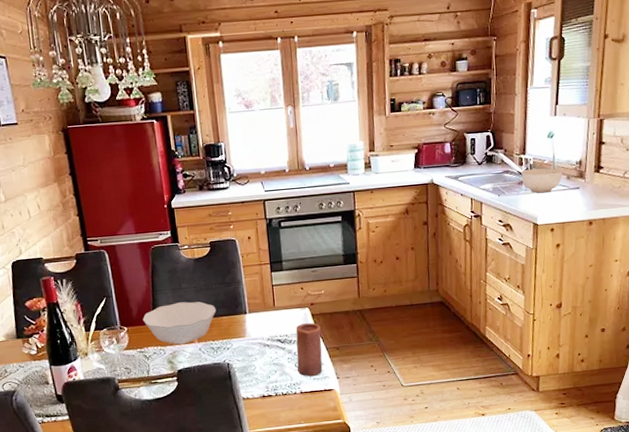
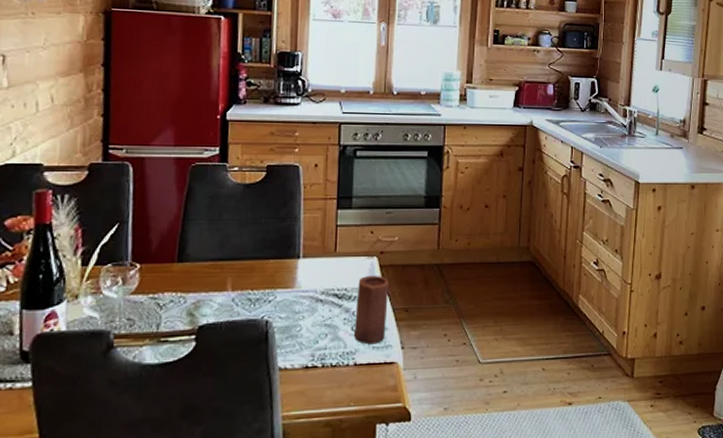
bowl: present [143,301,217,345] -> none [163,237,262,292]
bowl: present [521,167,563,193] -> none [625,122,667,149]

